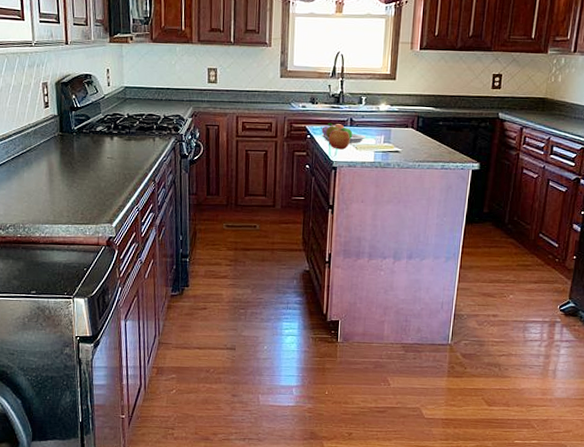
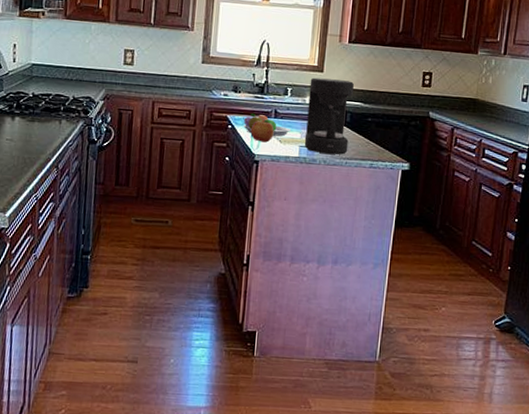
coffee maker: none [379,85,425,158] -> present [304,77,354,155]

